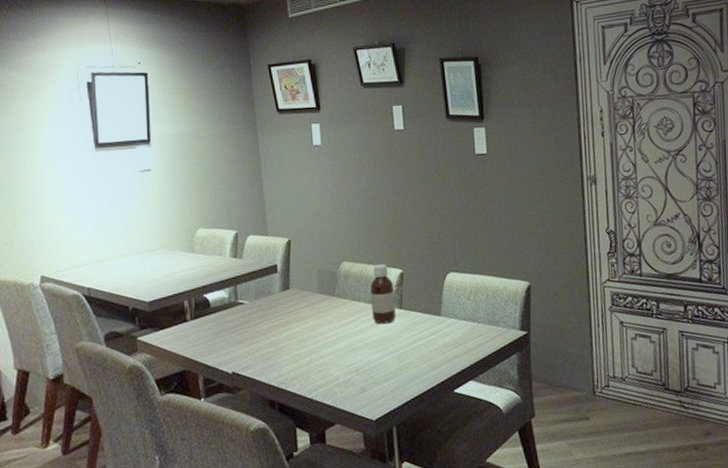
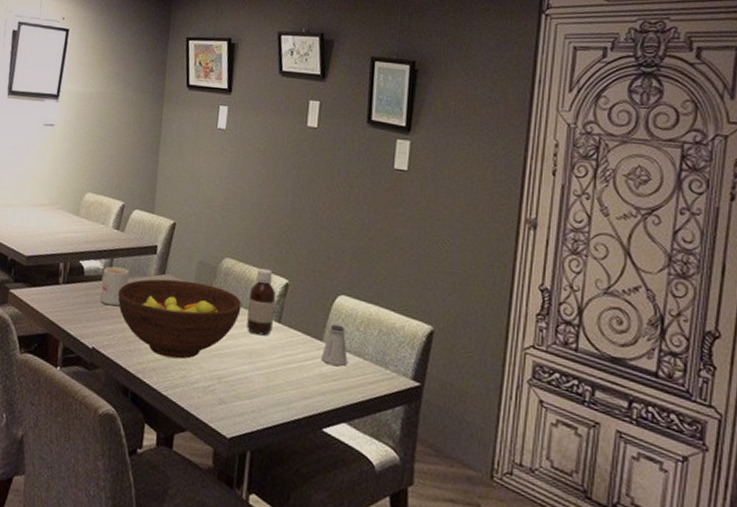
mug: none [228,292,255,330] -> present [100,266,129,307]
fruit bowl: none [247,289,365,364] -> present [117,278,242,359]
saltshaker: none [442,298,465,334] -> present [321,324,348,366]

